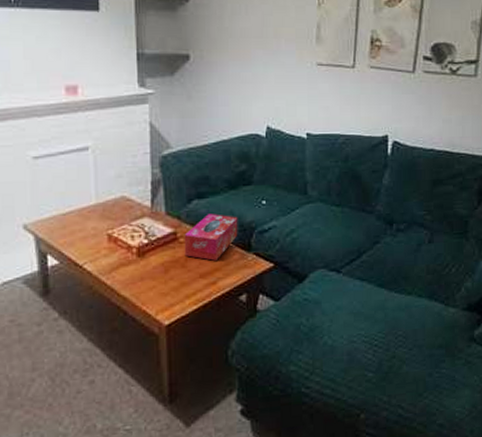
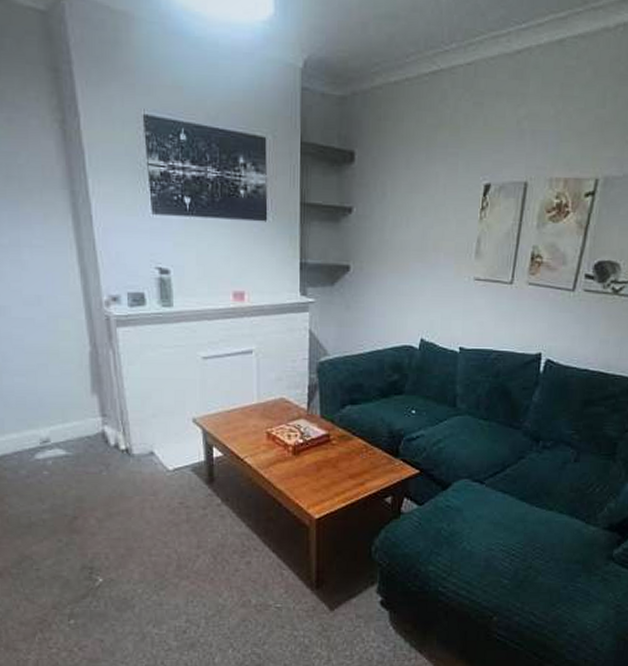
tissue box: present [184,214,238,261] -> none [336,419,388,463]

